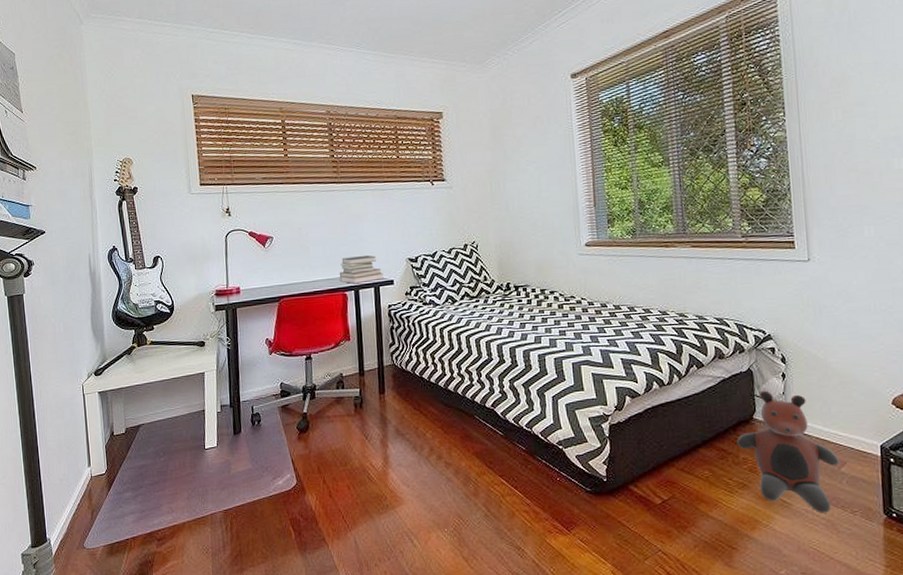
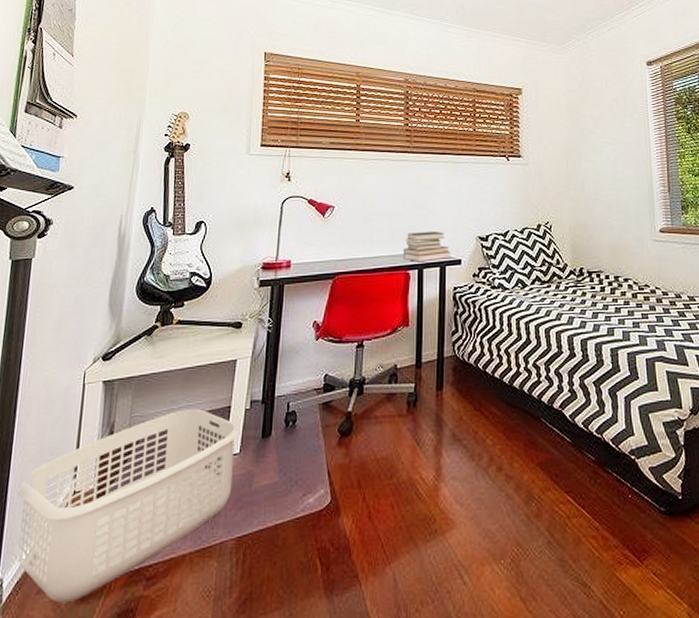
clothes hamper: none [48,412,216,556] -> present [16,409,241,604]

